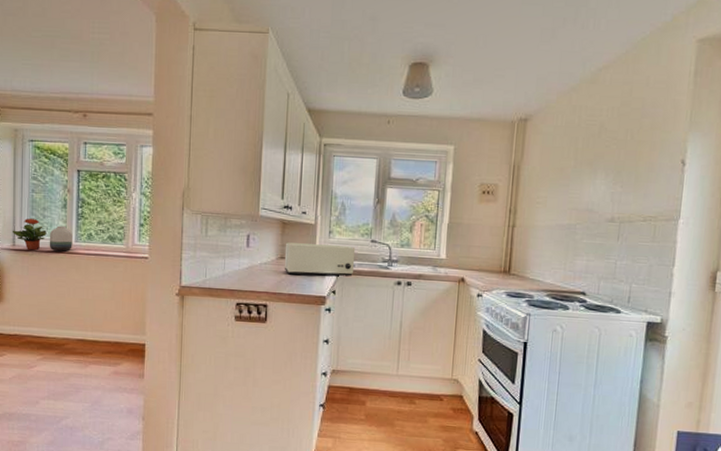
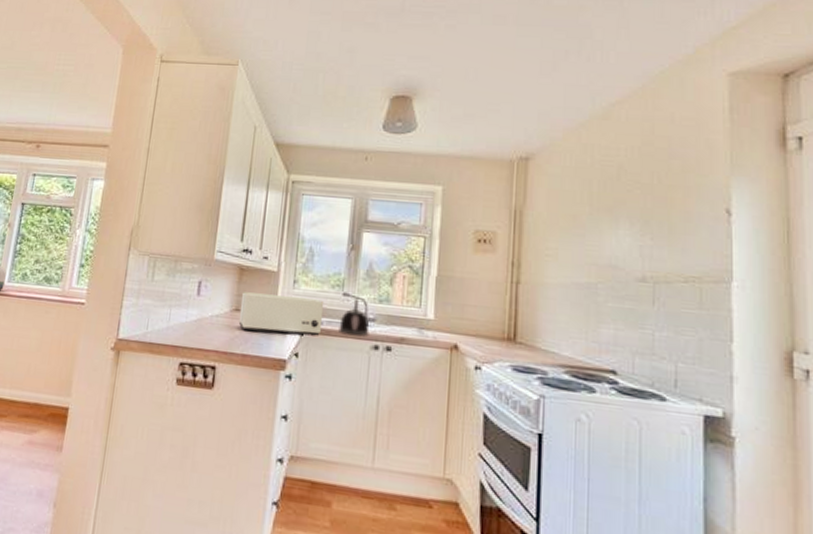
kettle: none [368,243,393,275] -> present [338,297,370,337]

